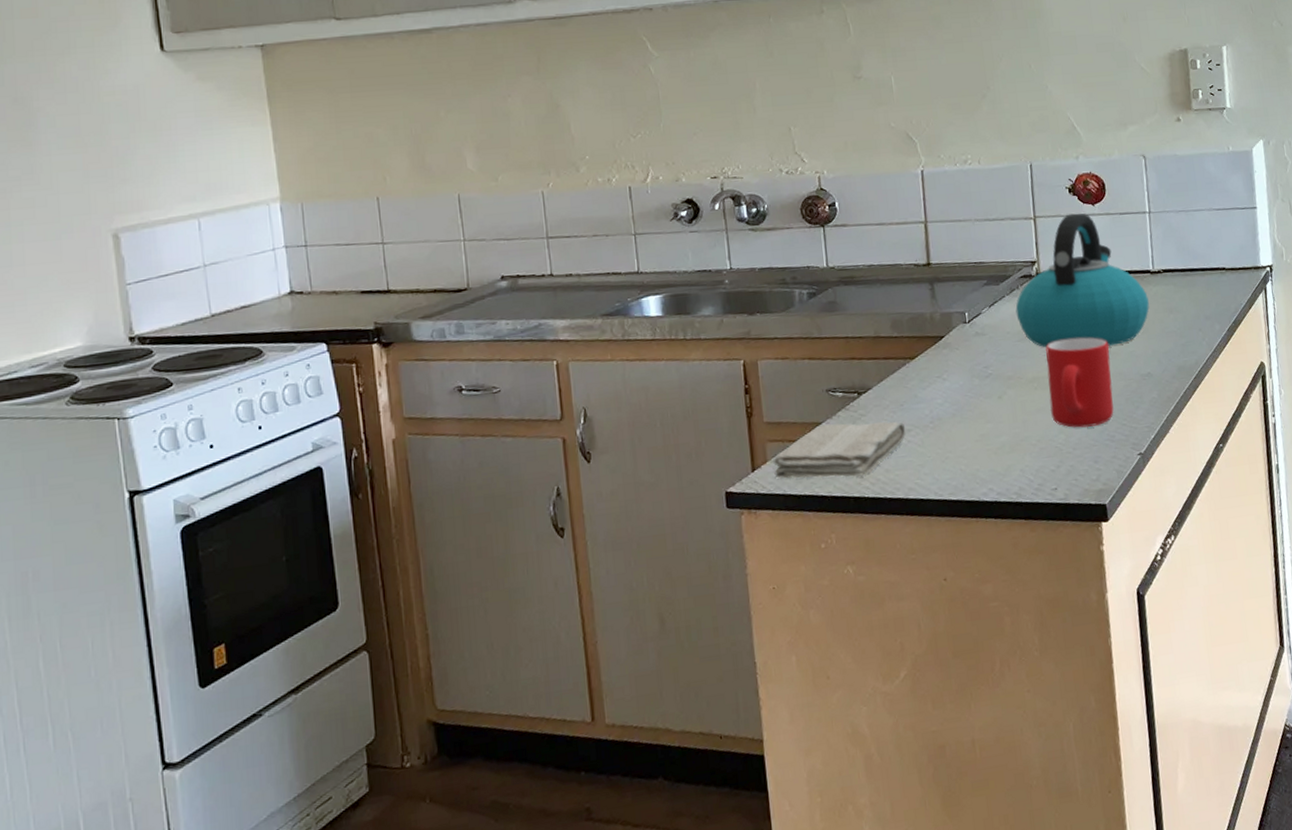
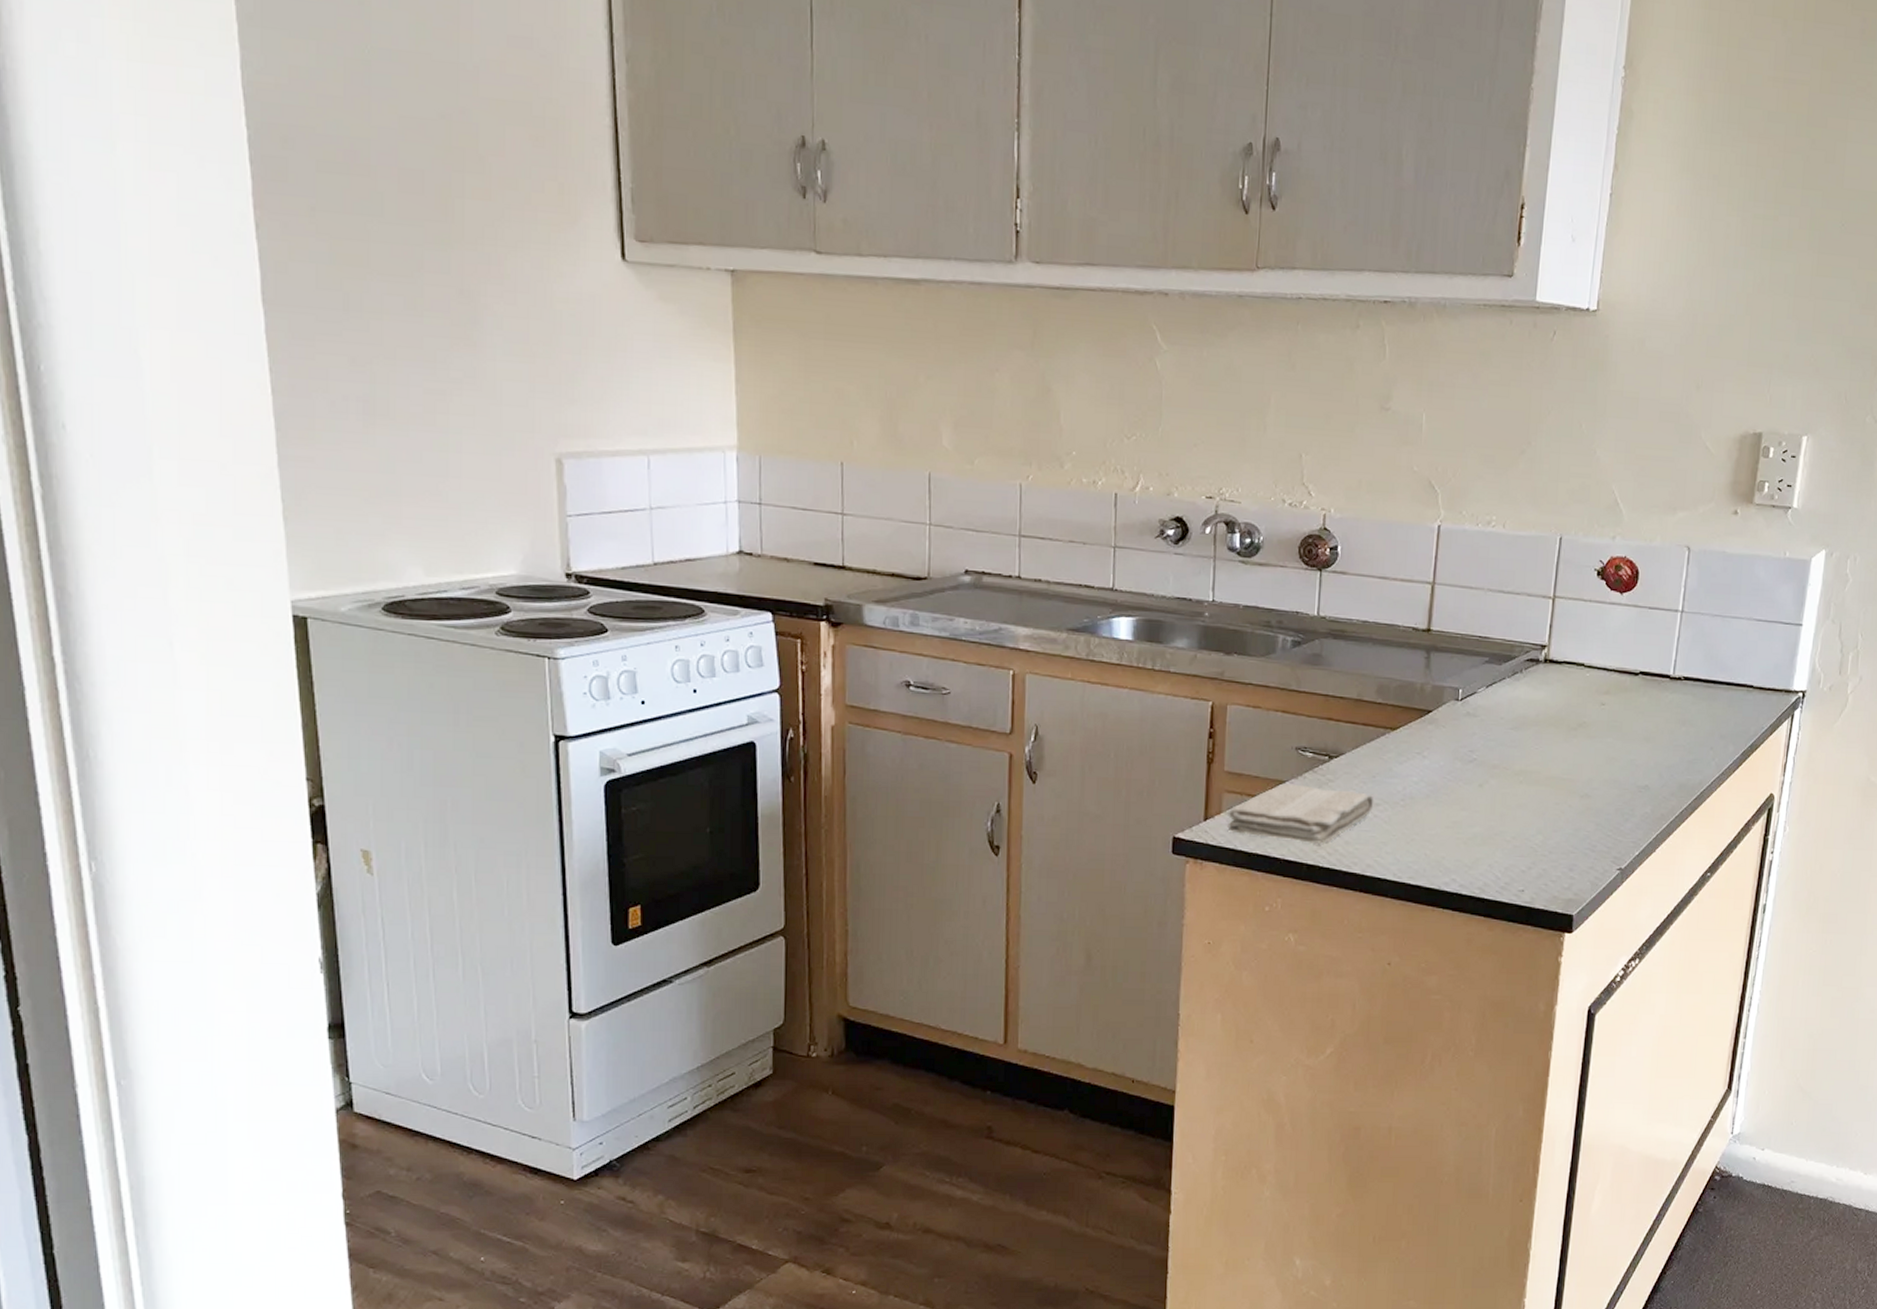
kettle: present [1015,213,1150,348] -> none [1514,599,1662,750]
mug: present [1046,337,1114,428] -> none [1531,735,1608,833]

